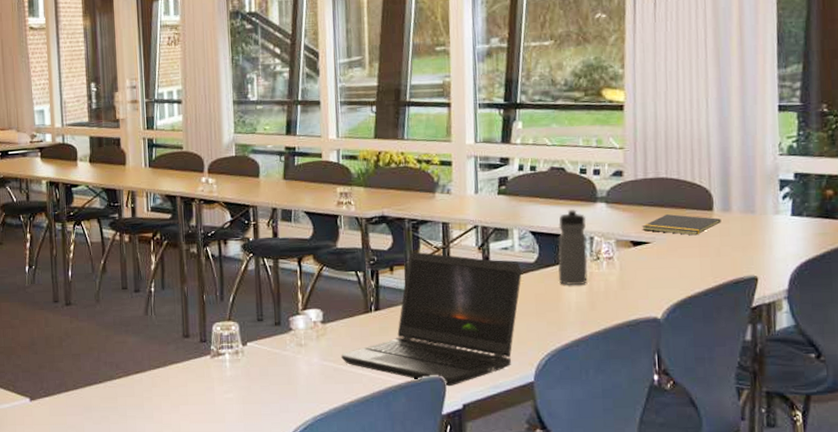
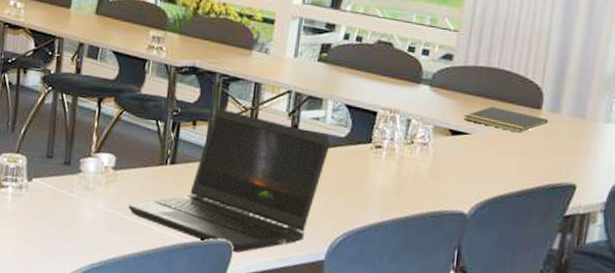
water bottle: present [557,208,588,285] -> none [366,86,407,167]

